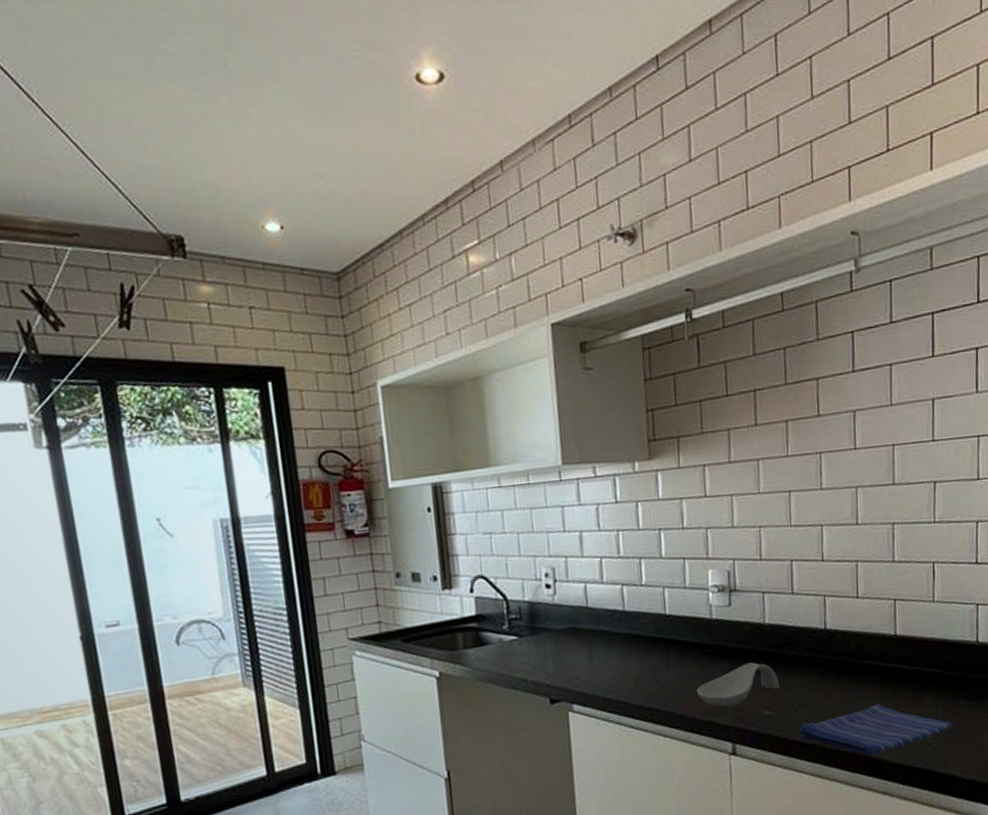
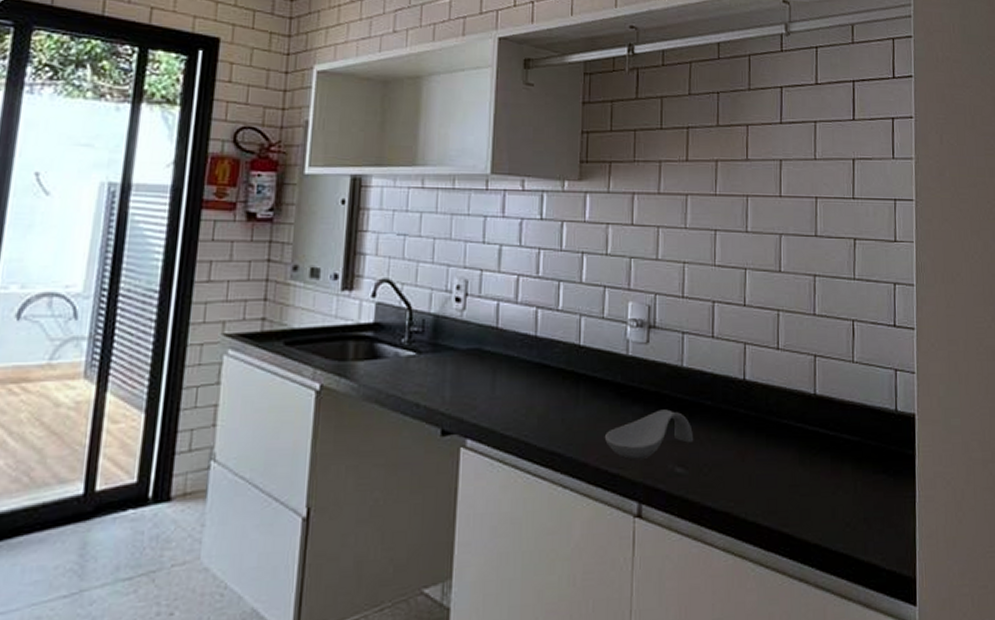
dish towel: present [799,704,954,756] -> none [711,471,873,532]

